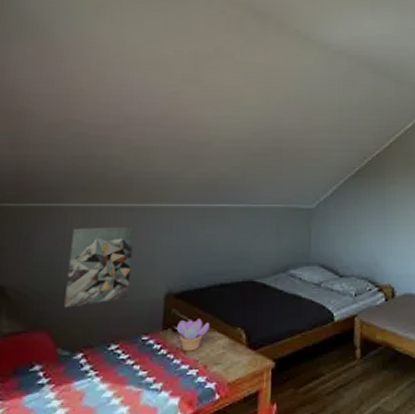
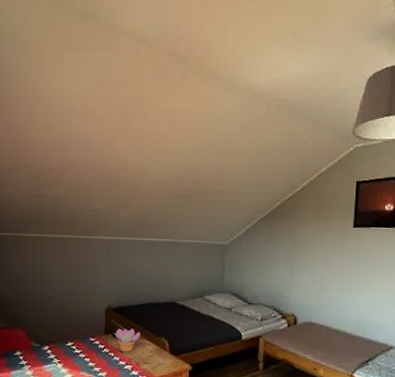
wall art: present [64,226,134,308] -> none [33,253,80,313]

